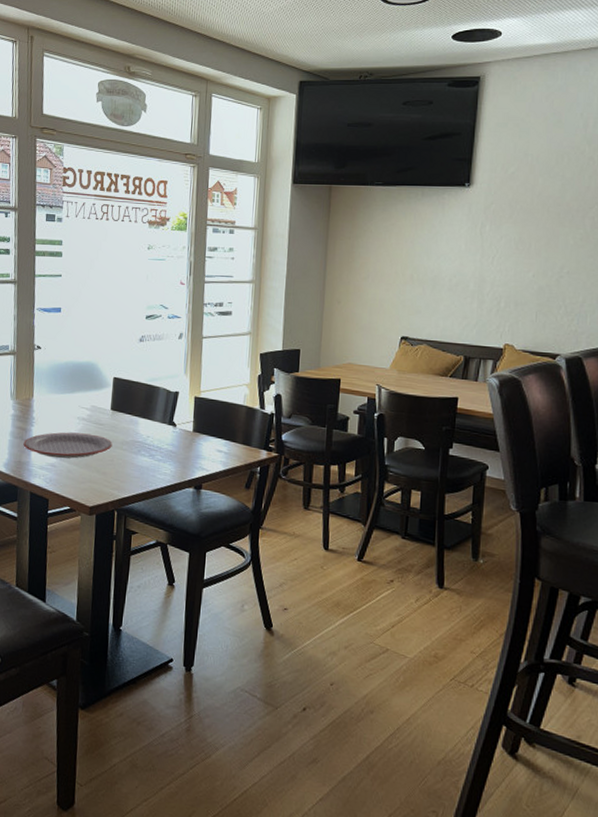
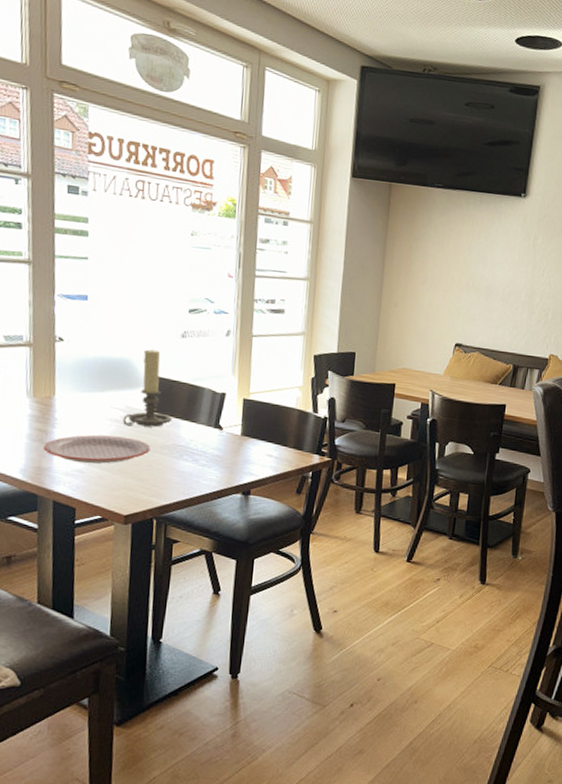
candle holder: none [89,353,132,425] -> present [123,349,173,427]

